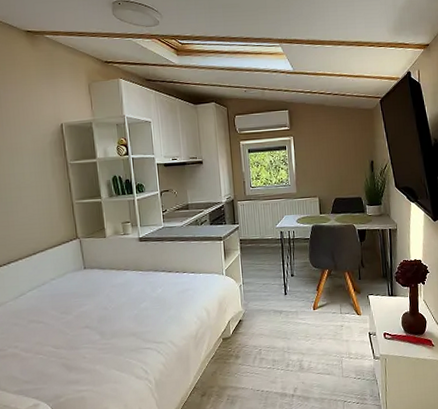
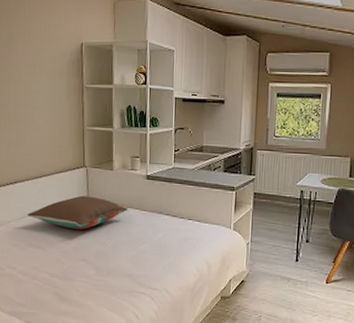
pillow: none [24,265,125,300] -> present [27,195,128,230]

